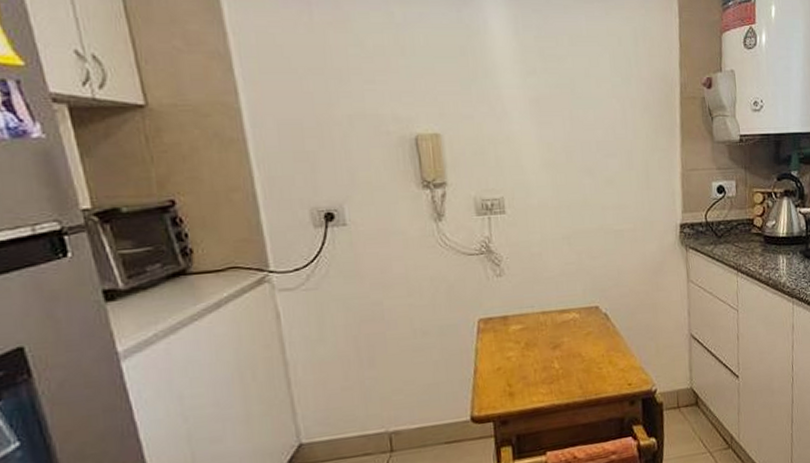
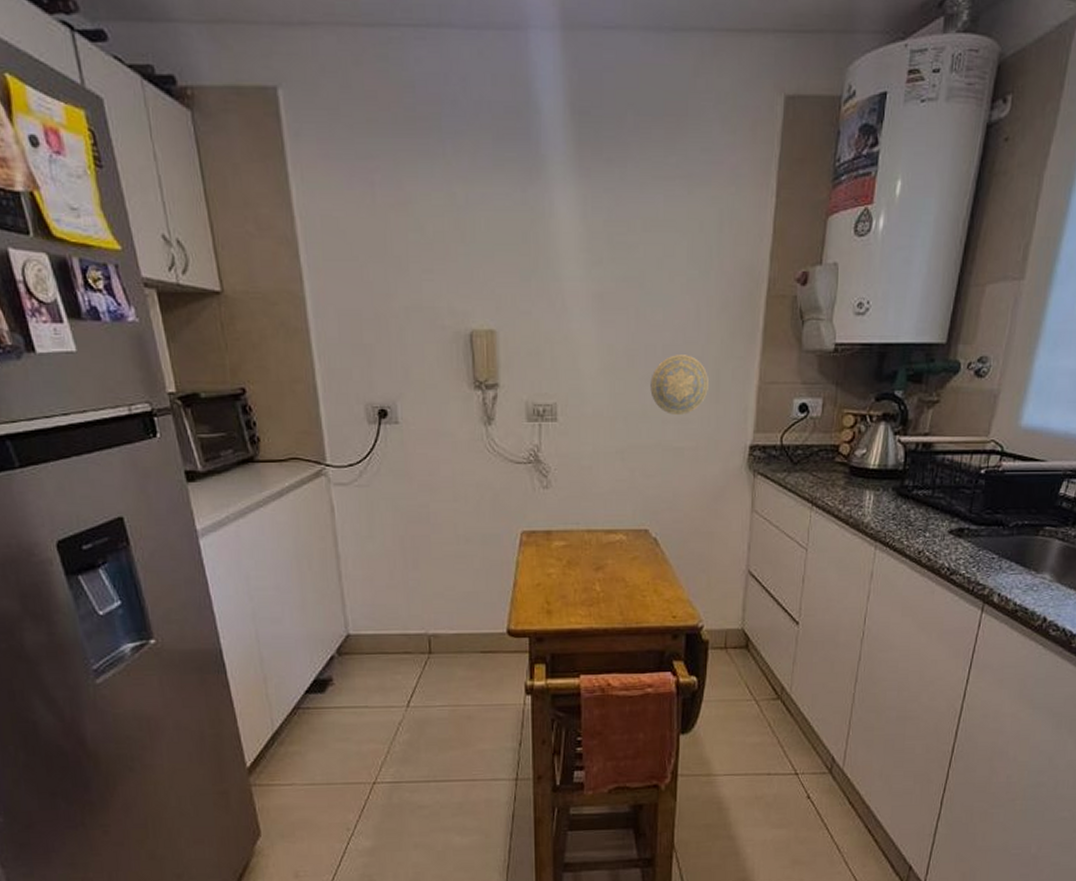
decorative plate: none [588,149,640,202] -> present [650,355,708,415]

